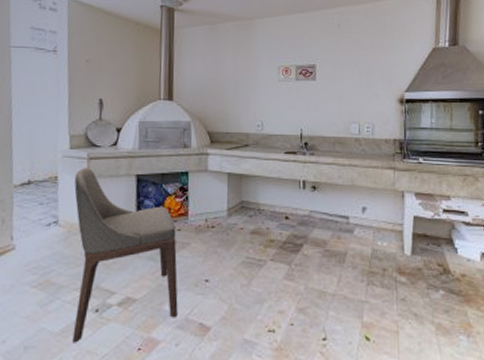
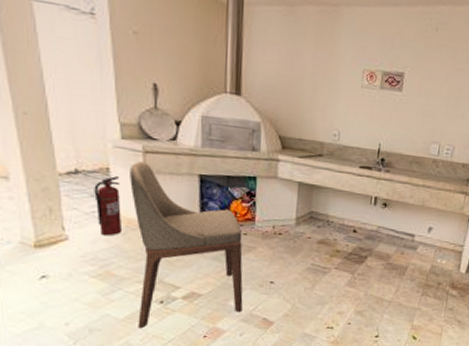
fire extinguisher: none [42,184,66,243] -> present [94,176,123,236]

